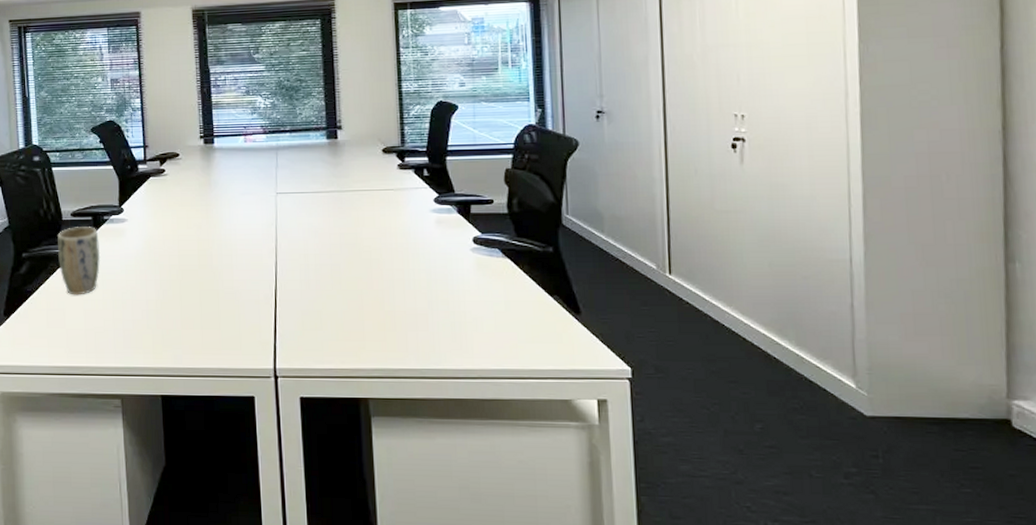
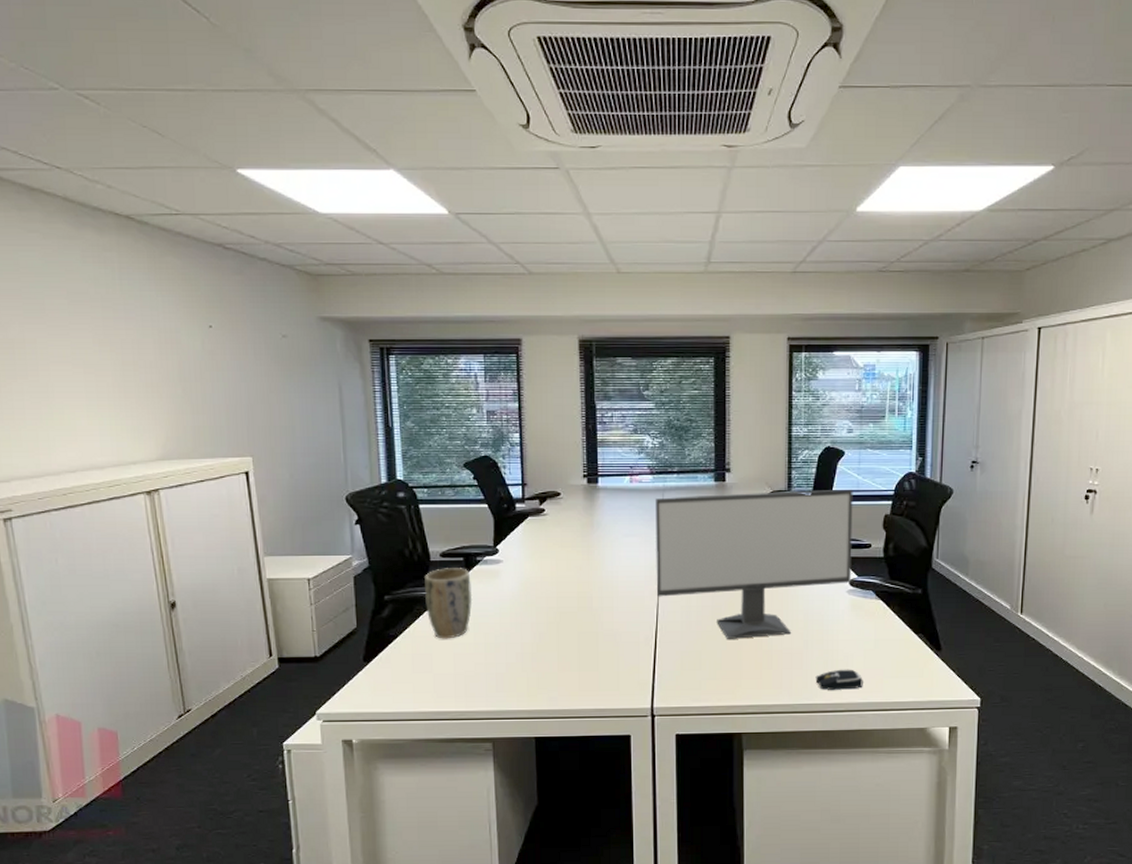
computer monitor: none [270,144,475,299] -> present [656,490,853,639]
computer mouse: none [443,332,496,355] -> present [815,669,863,690]

